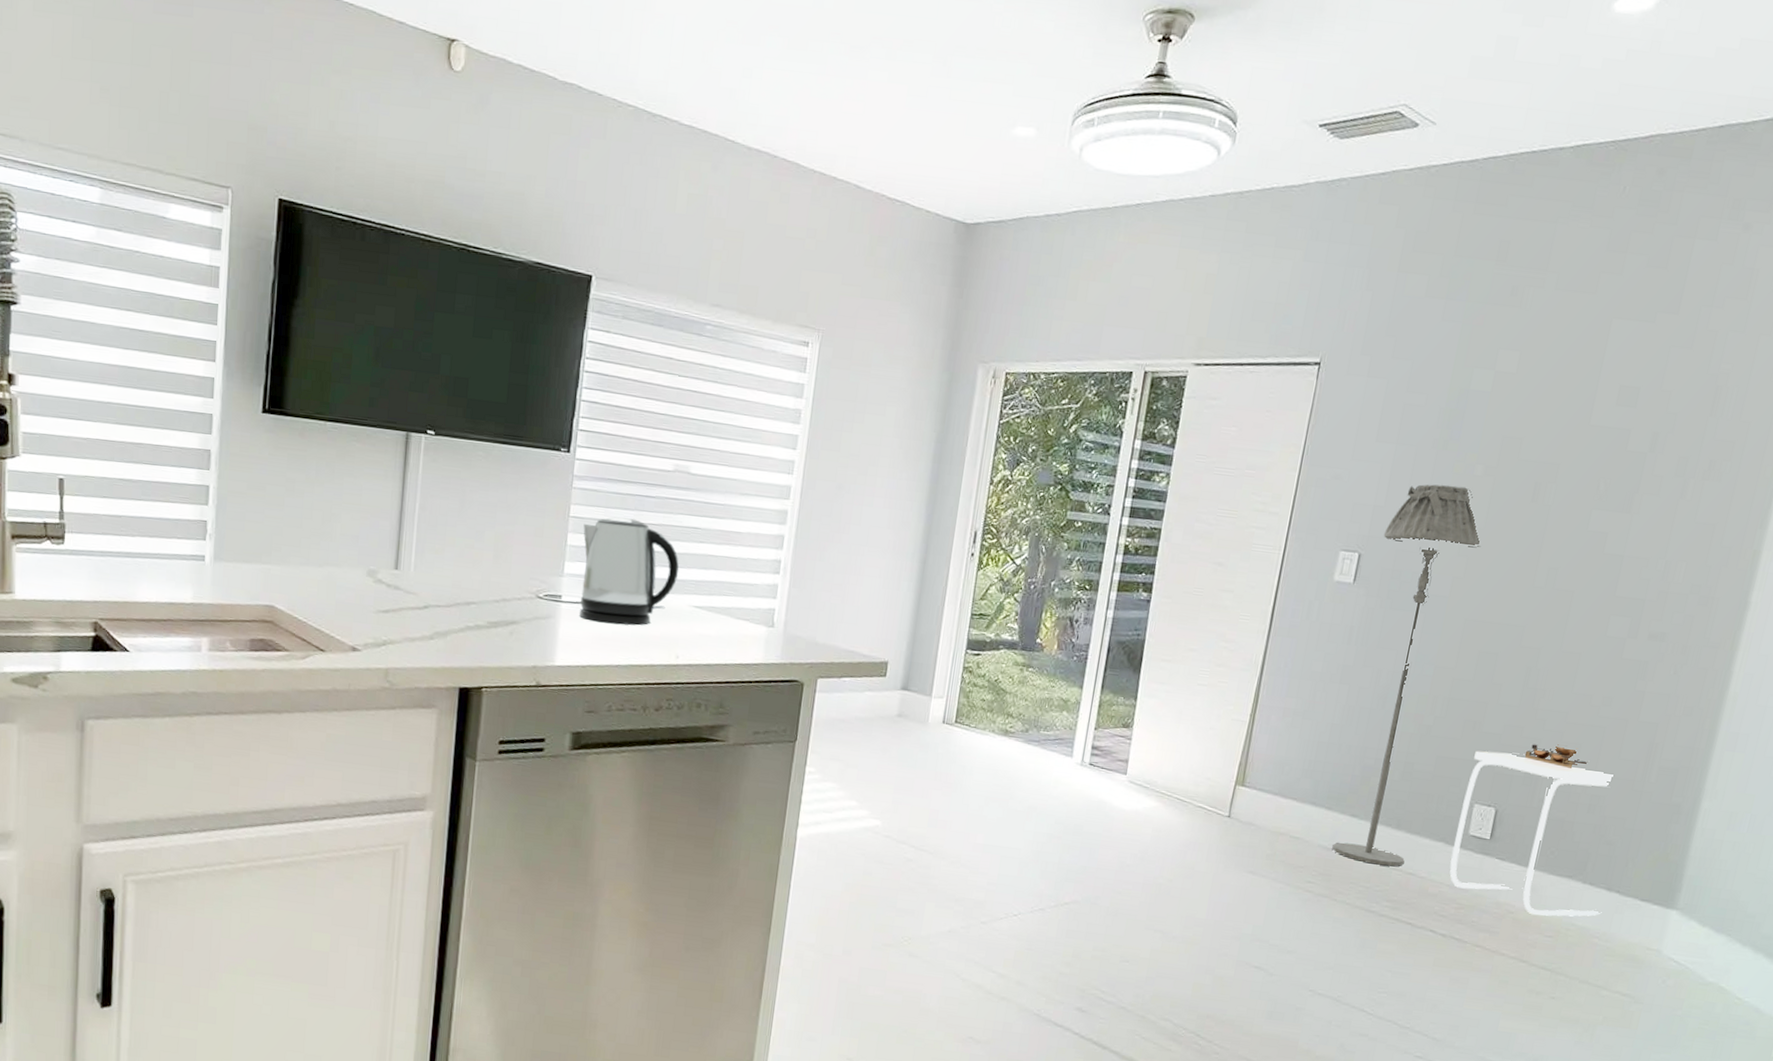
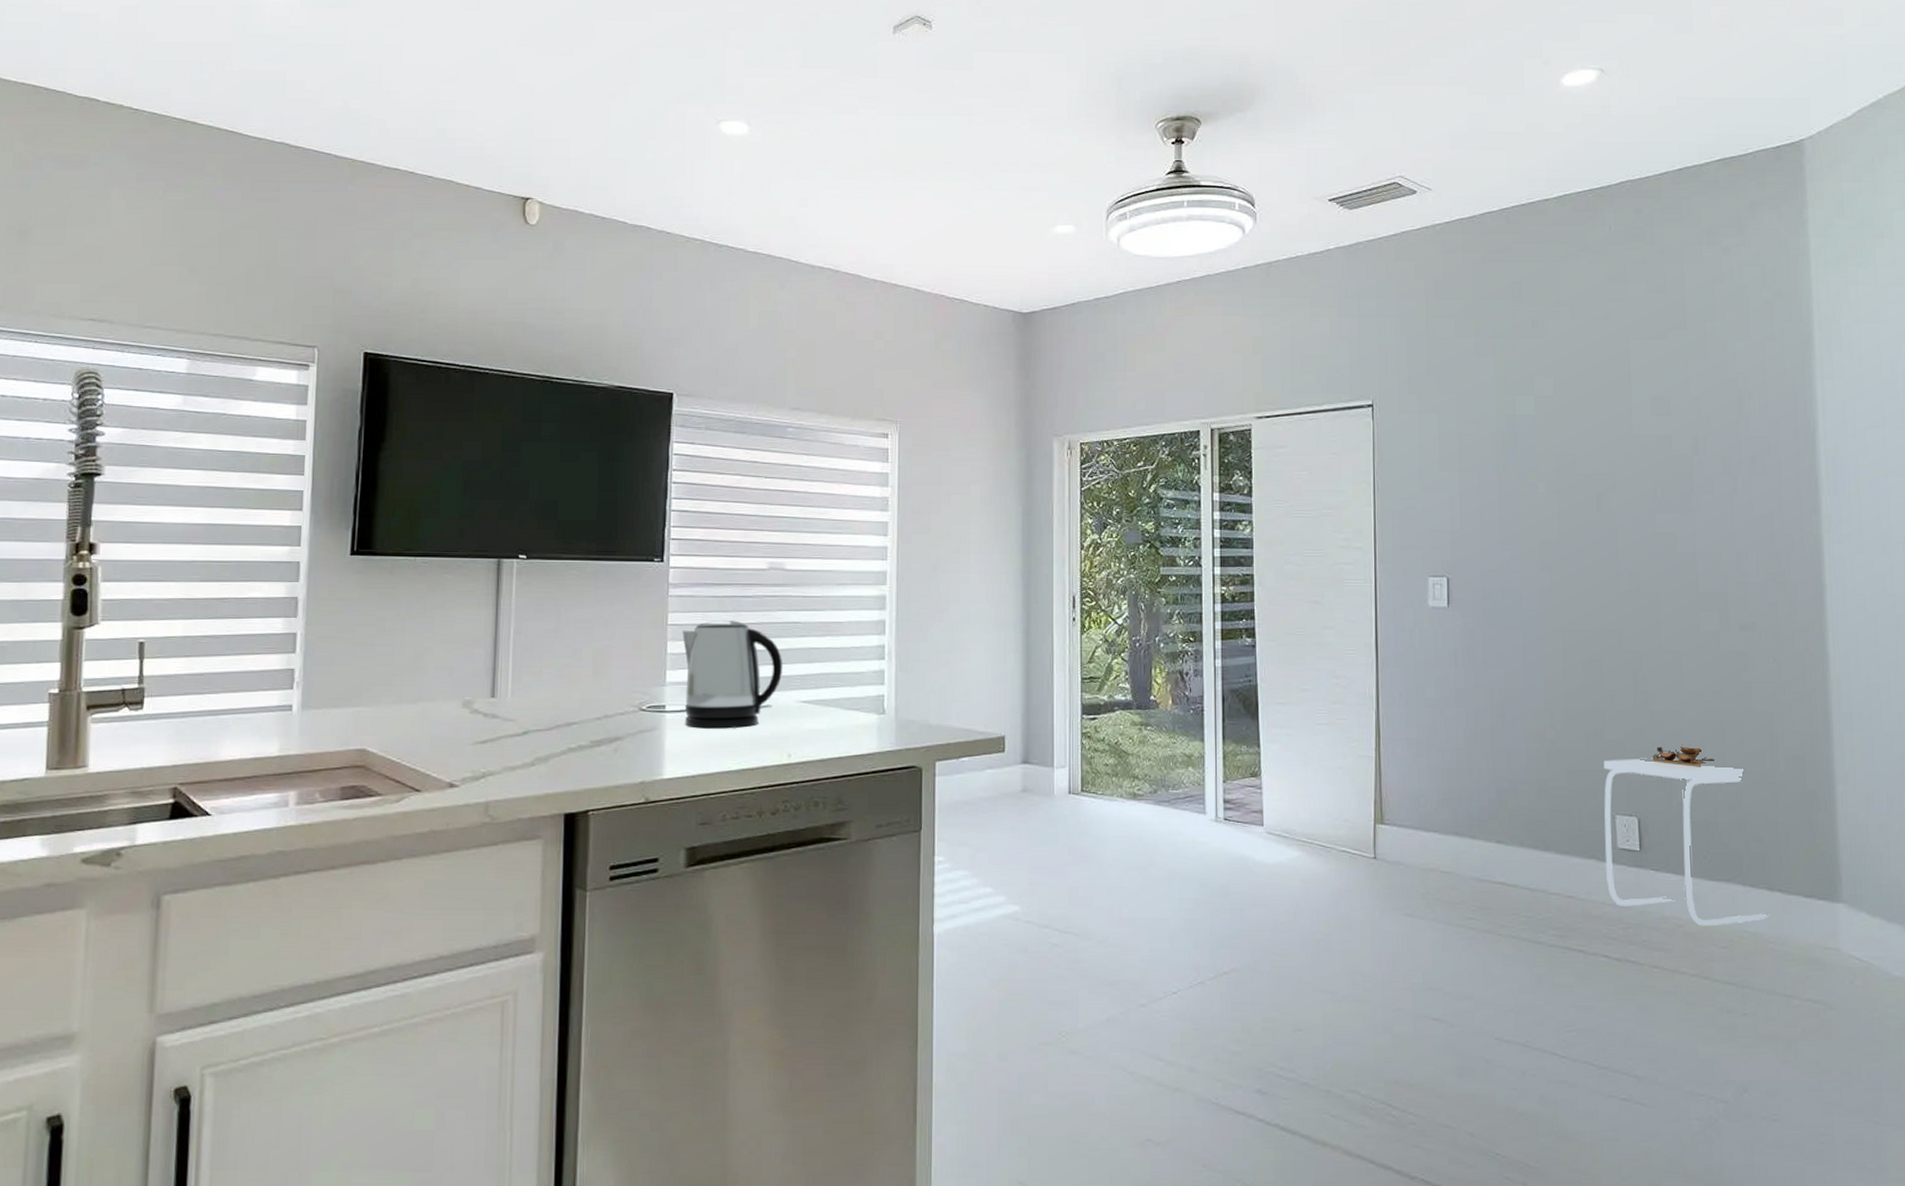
floor lamp: present [1332,484,1480,867] -> none [1466,505,1561,891]

